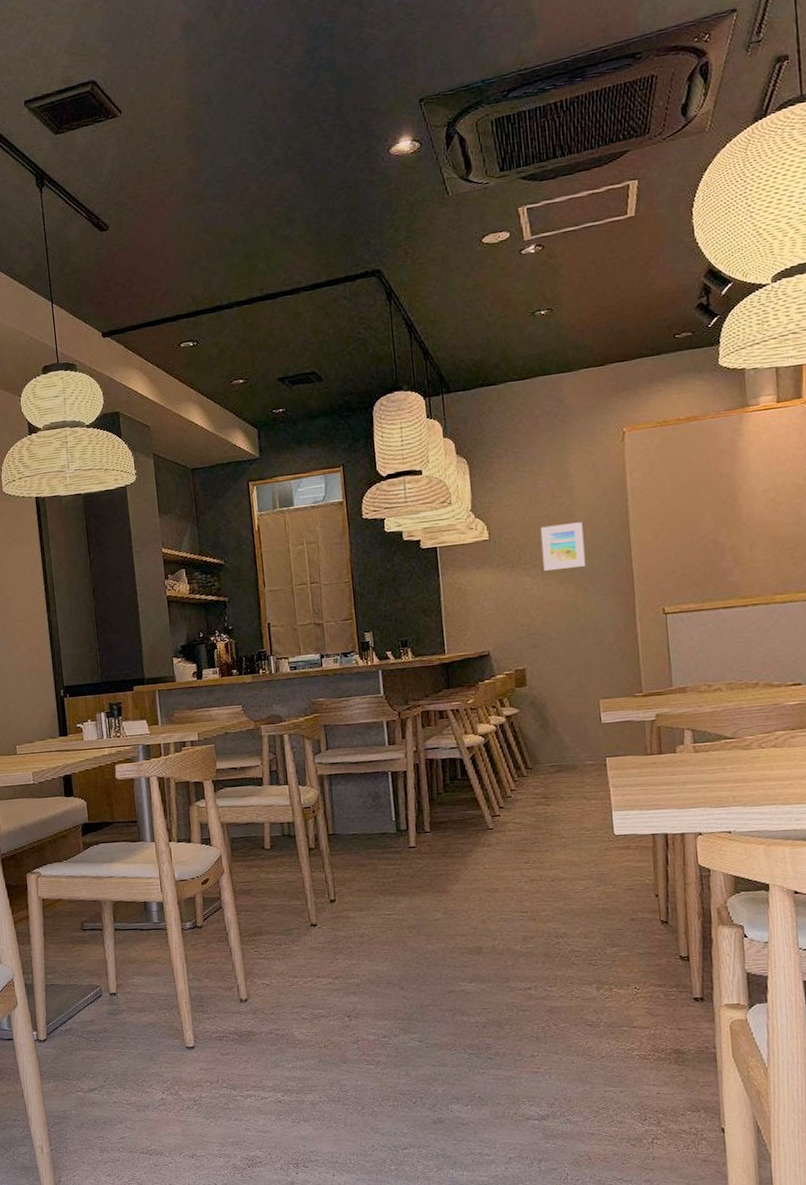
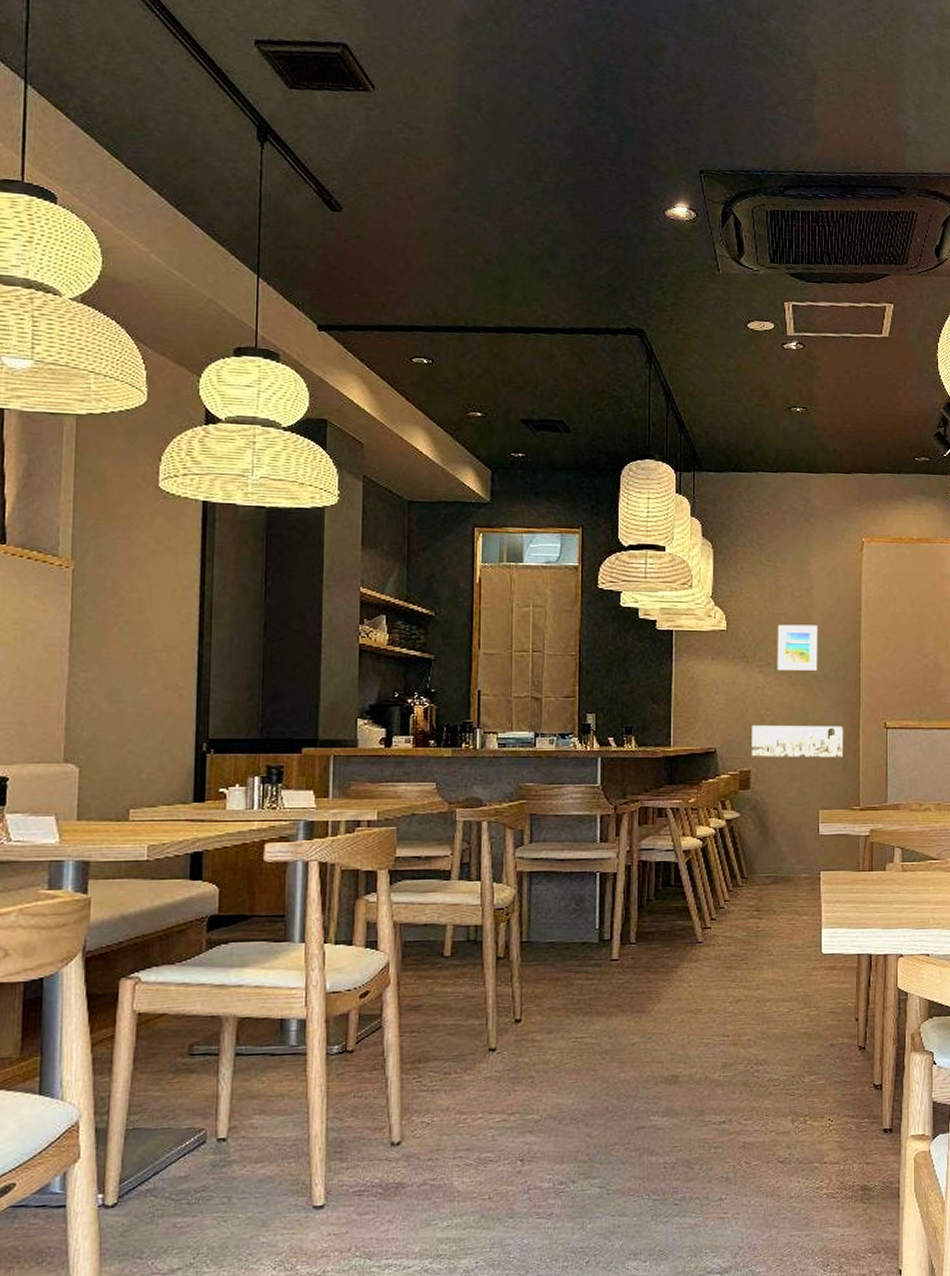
wall art: none [523,617,620,656] -> present [751,726,844,757]

